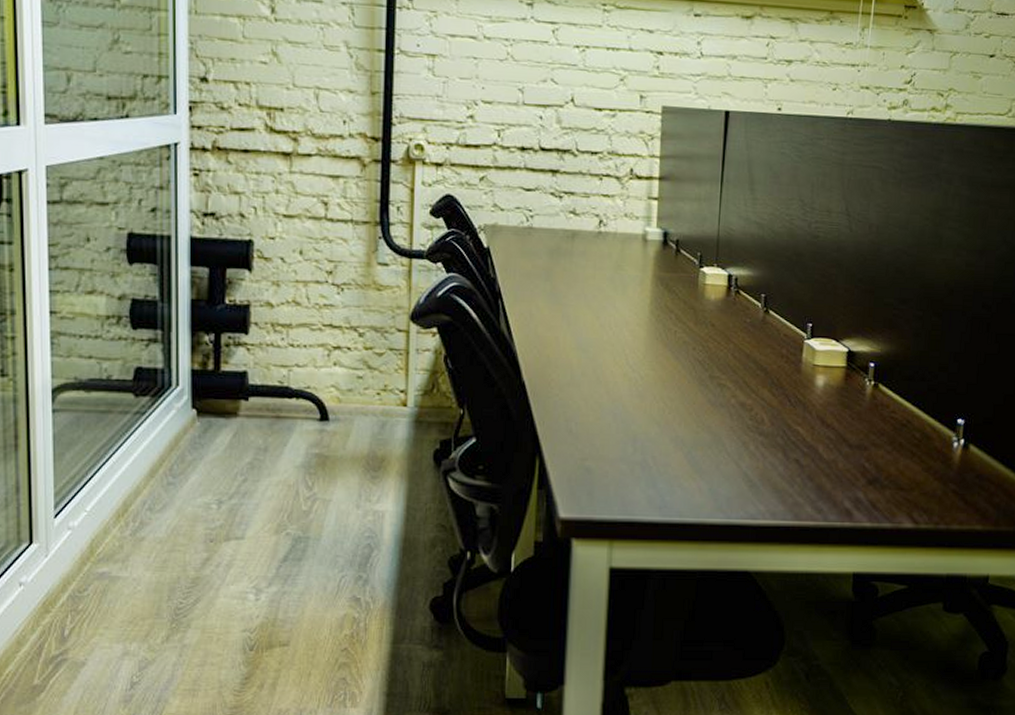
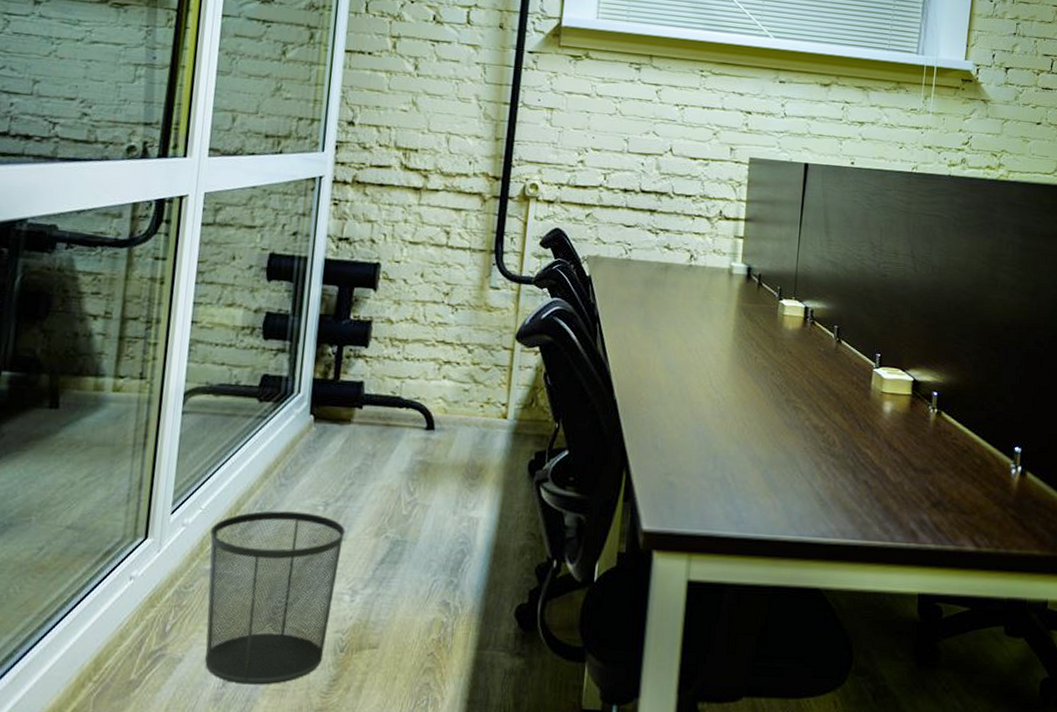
waste bin: none [98,511,243,686] -> present [205,510,345,685]

